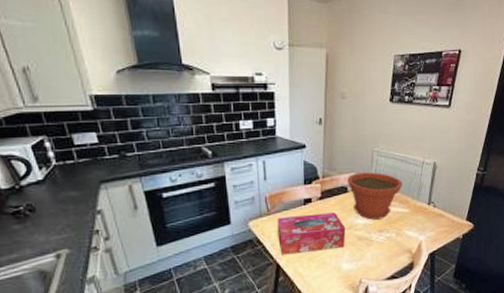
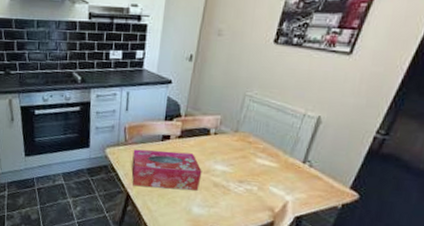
plant pot: present [347,172,402,220] -> none [211,116,275,169]

